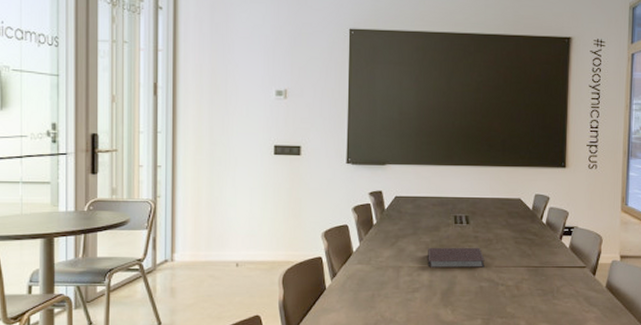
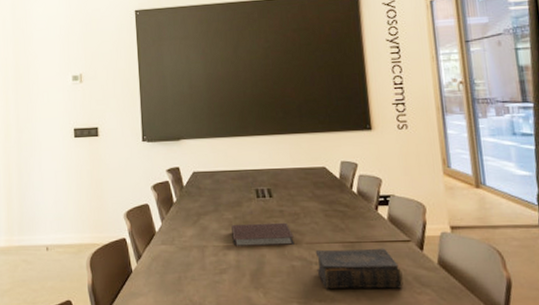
book: none [502,272,575,308] -> present [315,248,403,289]

